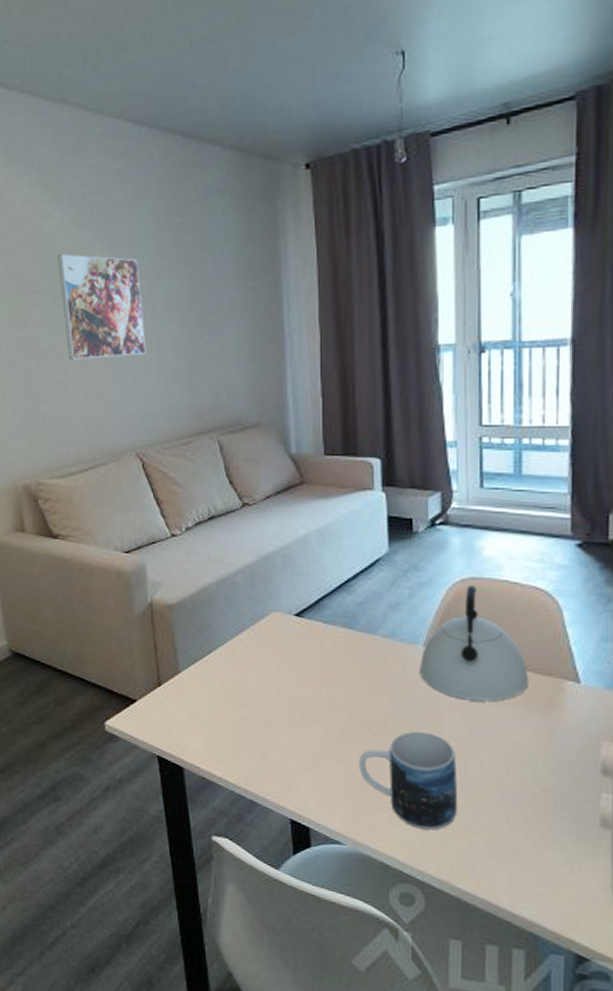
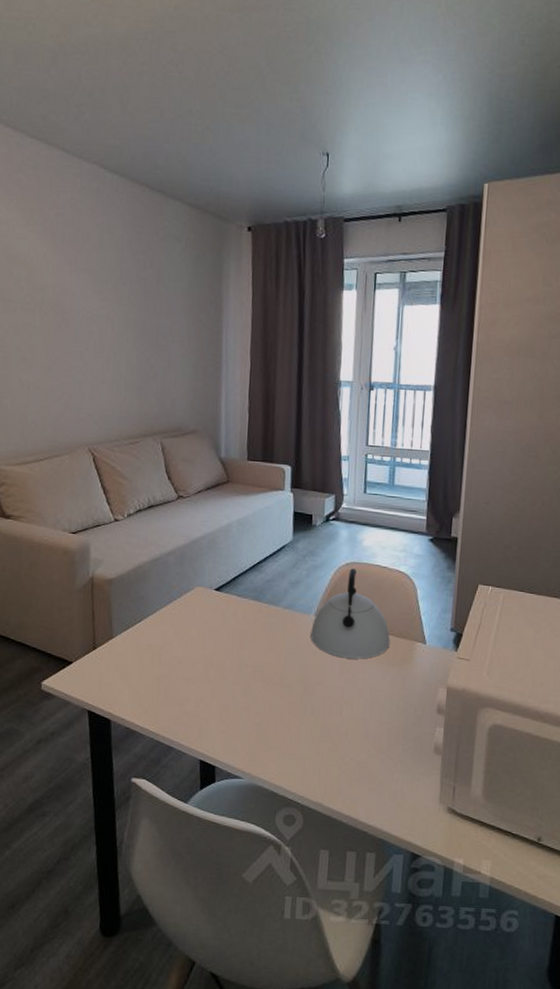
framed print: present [58,254,147,360] -> none [29,271,105,365]
mug: present [359,731,458,830] -> none [258,683,334,763]

